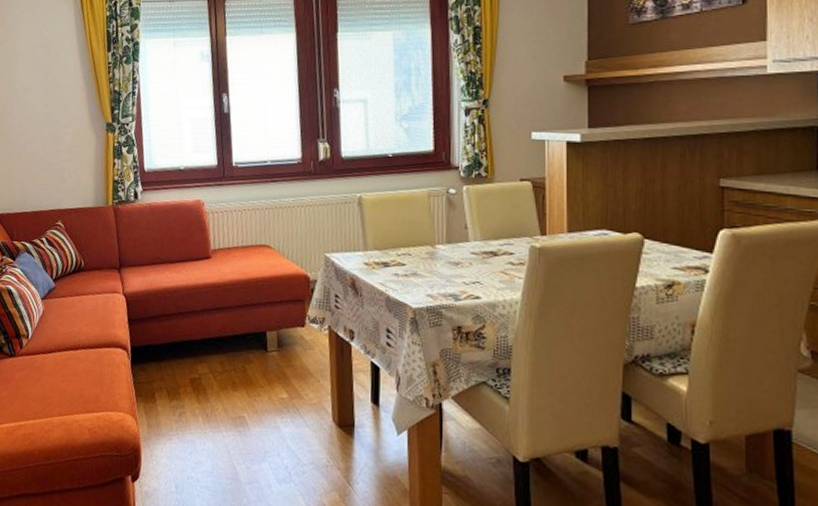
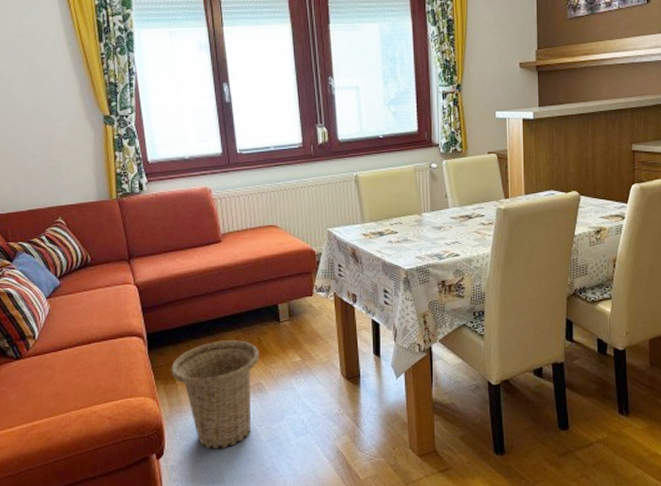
basket: none [152,364,244,483] -> present [171,340,260,450]

